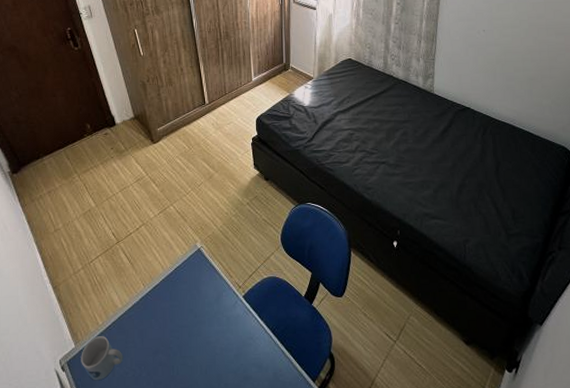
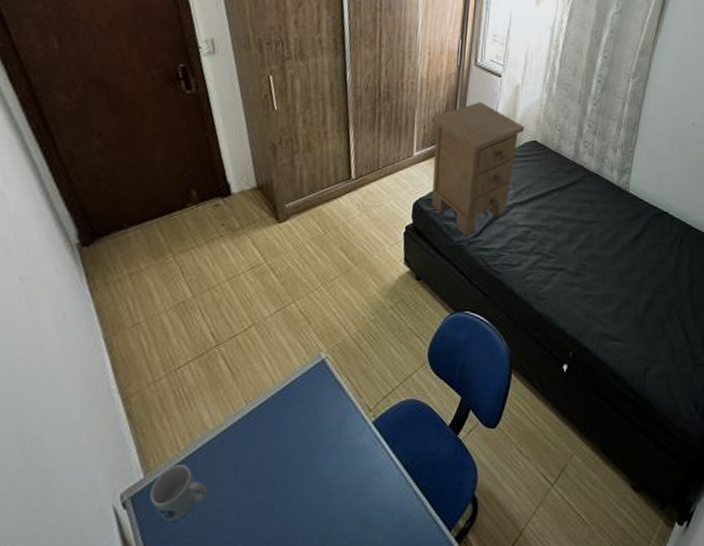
nightstand: none [263,31,340,143] -> present [431,101,525,237]

